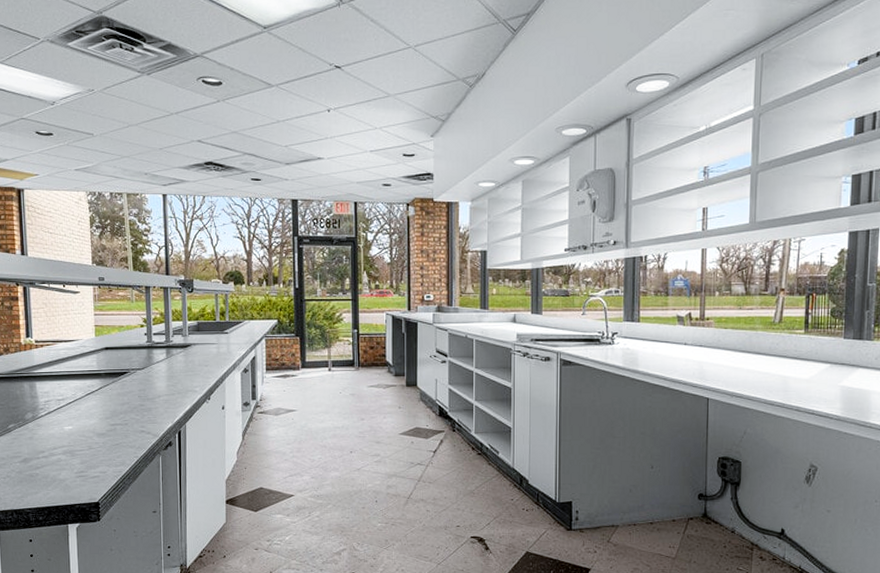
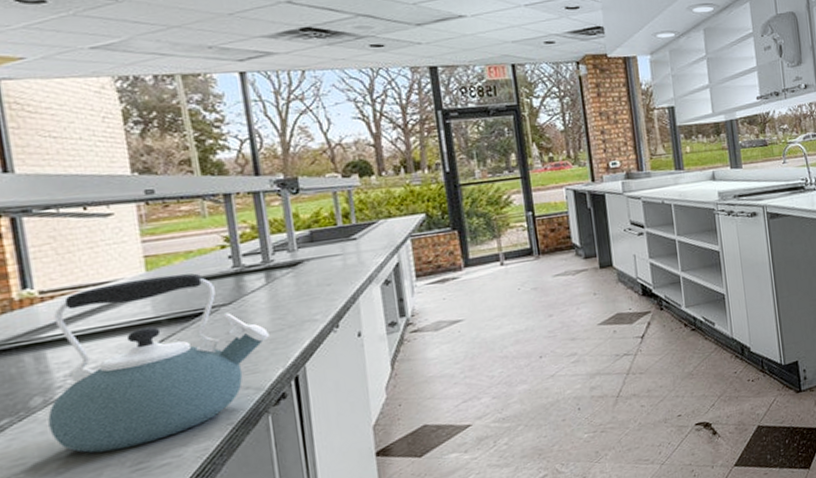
kettle: none [34,341,165,460] -> present [48,273,269,453]

